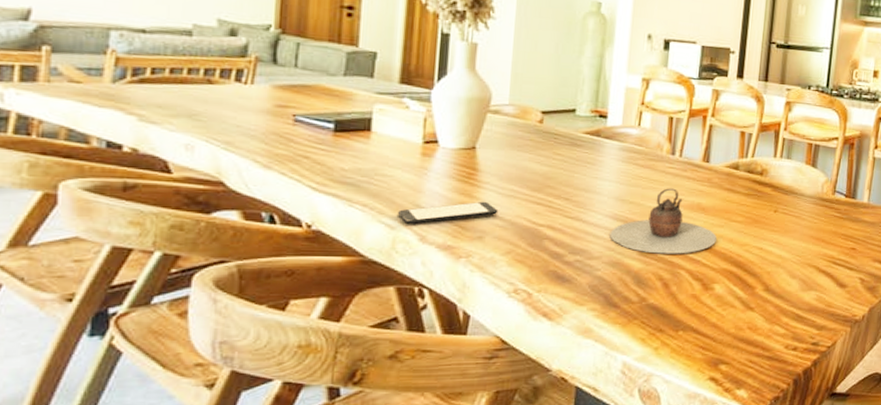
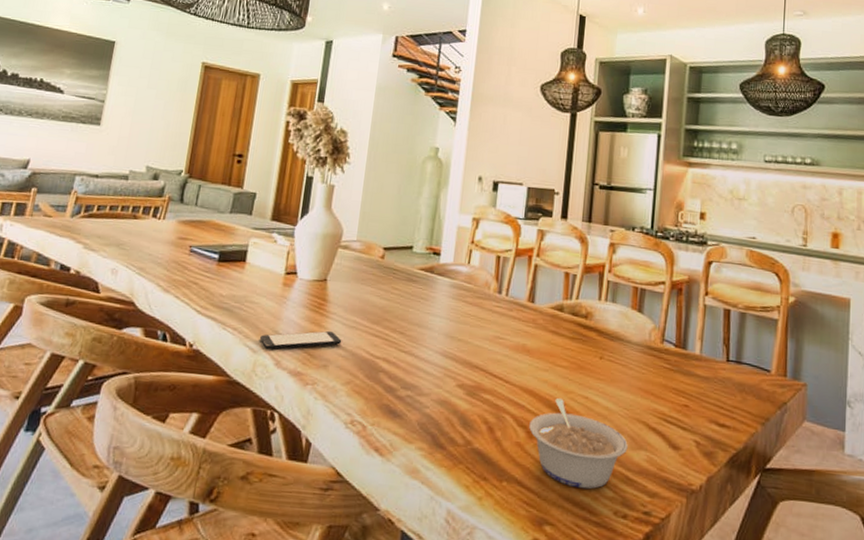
teapot: present [610,188,717,254] -> none [439,327,541,397]
legume: none [704,250,799,330] -> present [529,397,628,490]

